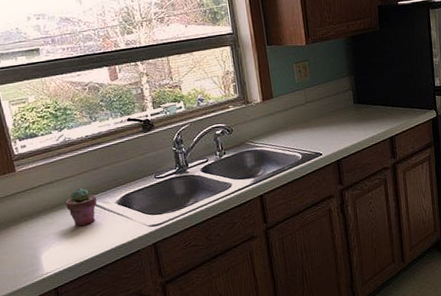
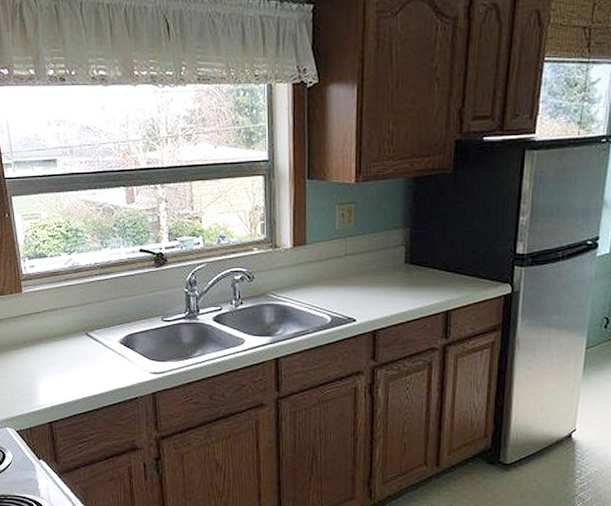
potted succulent: present [65,188,97,227] -> none [68,320,100,362]

